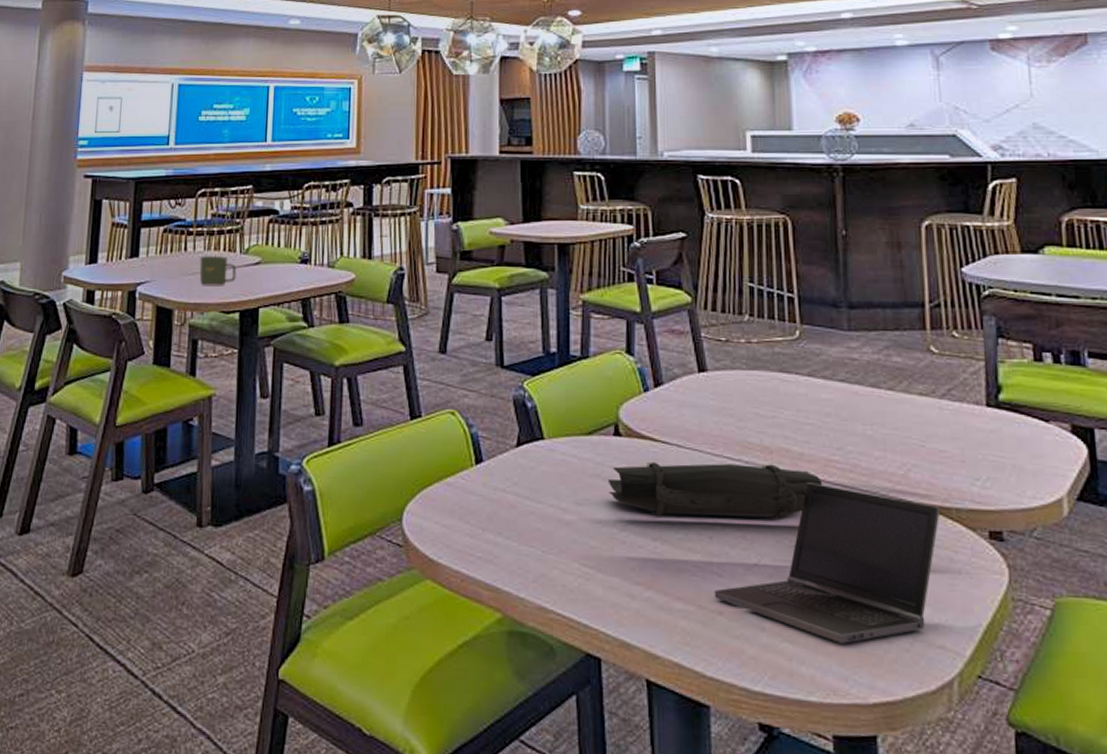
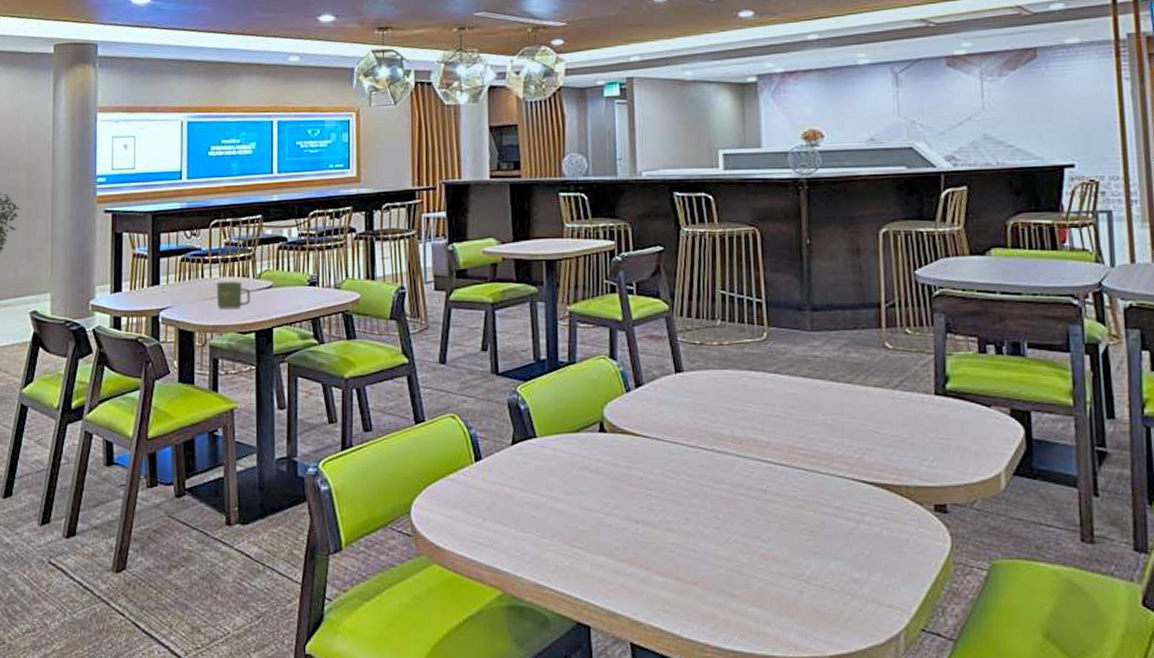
handbag: present [607,461,823,521] -> none [594,453,787,503]
laptop computer: present [714,483,941,644] -> none [690,468,892,606]

